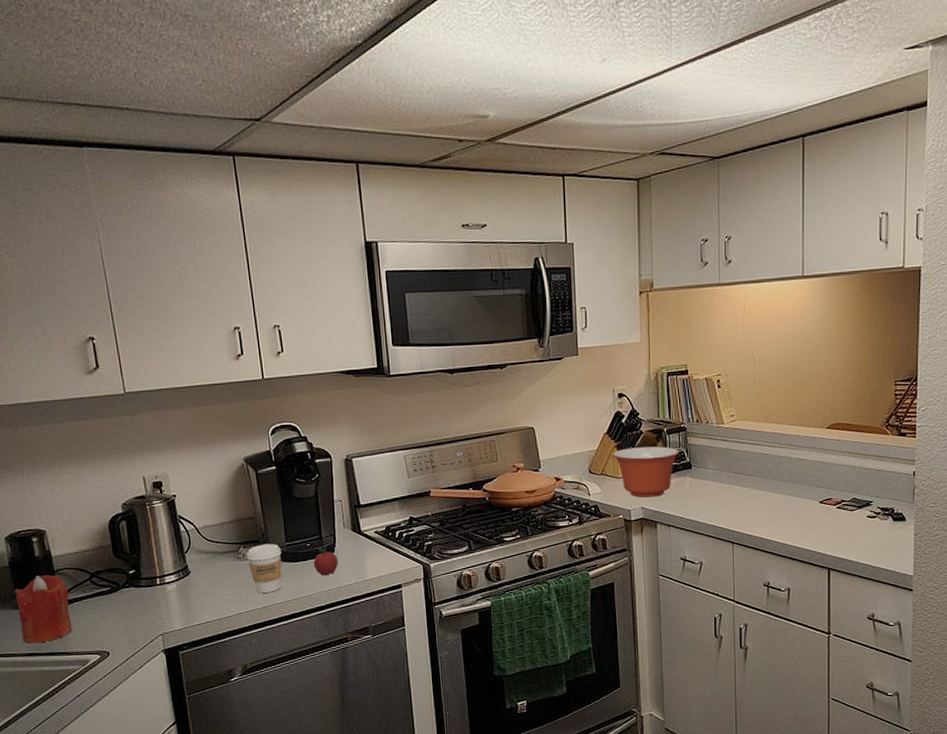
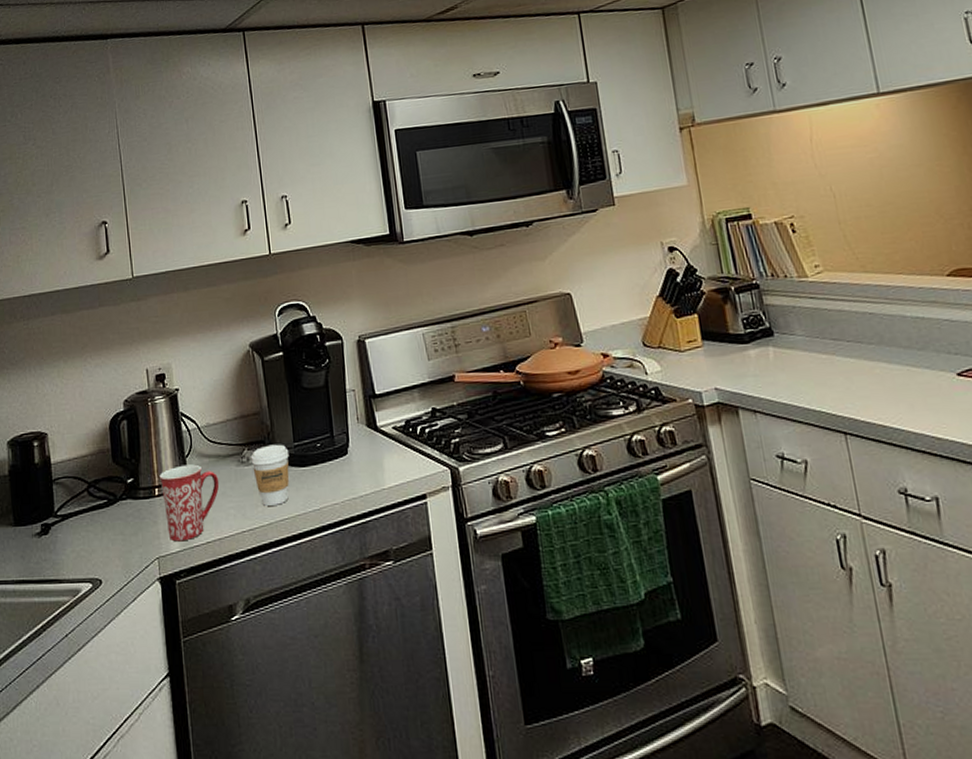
candle: present [14,575,72,644] -> none [11,485,66,568]
mug: none [160,559,218,622] -> present [159,464,220,542]
apple: present [313,547,338,576] -> none [324,447,352,484]
mixing bowl: present [612,446,679,498] -> none [669,309,755,376]

